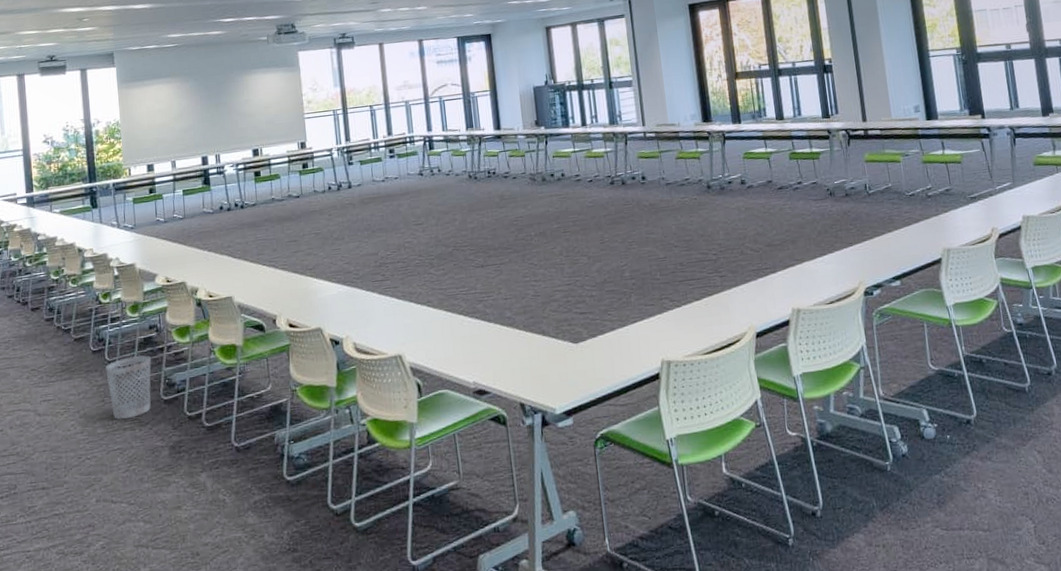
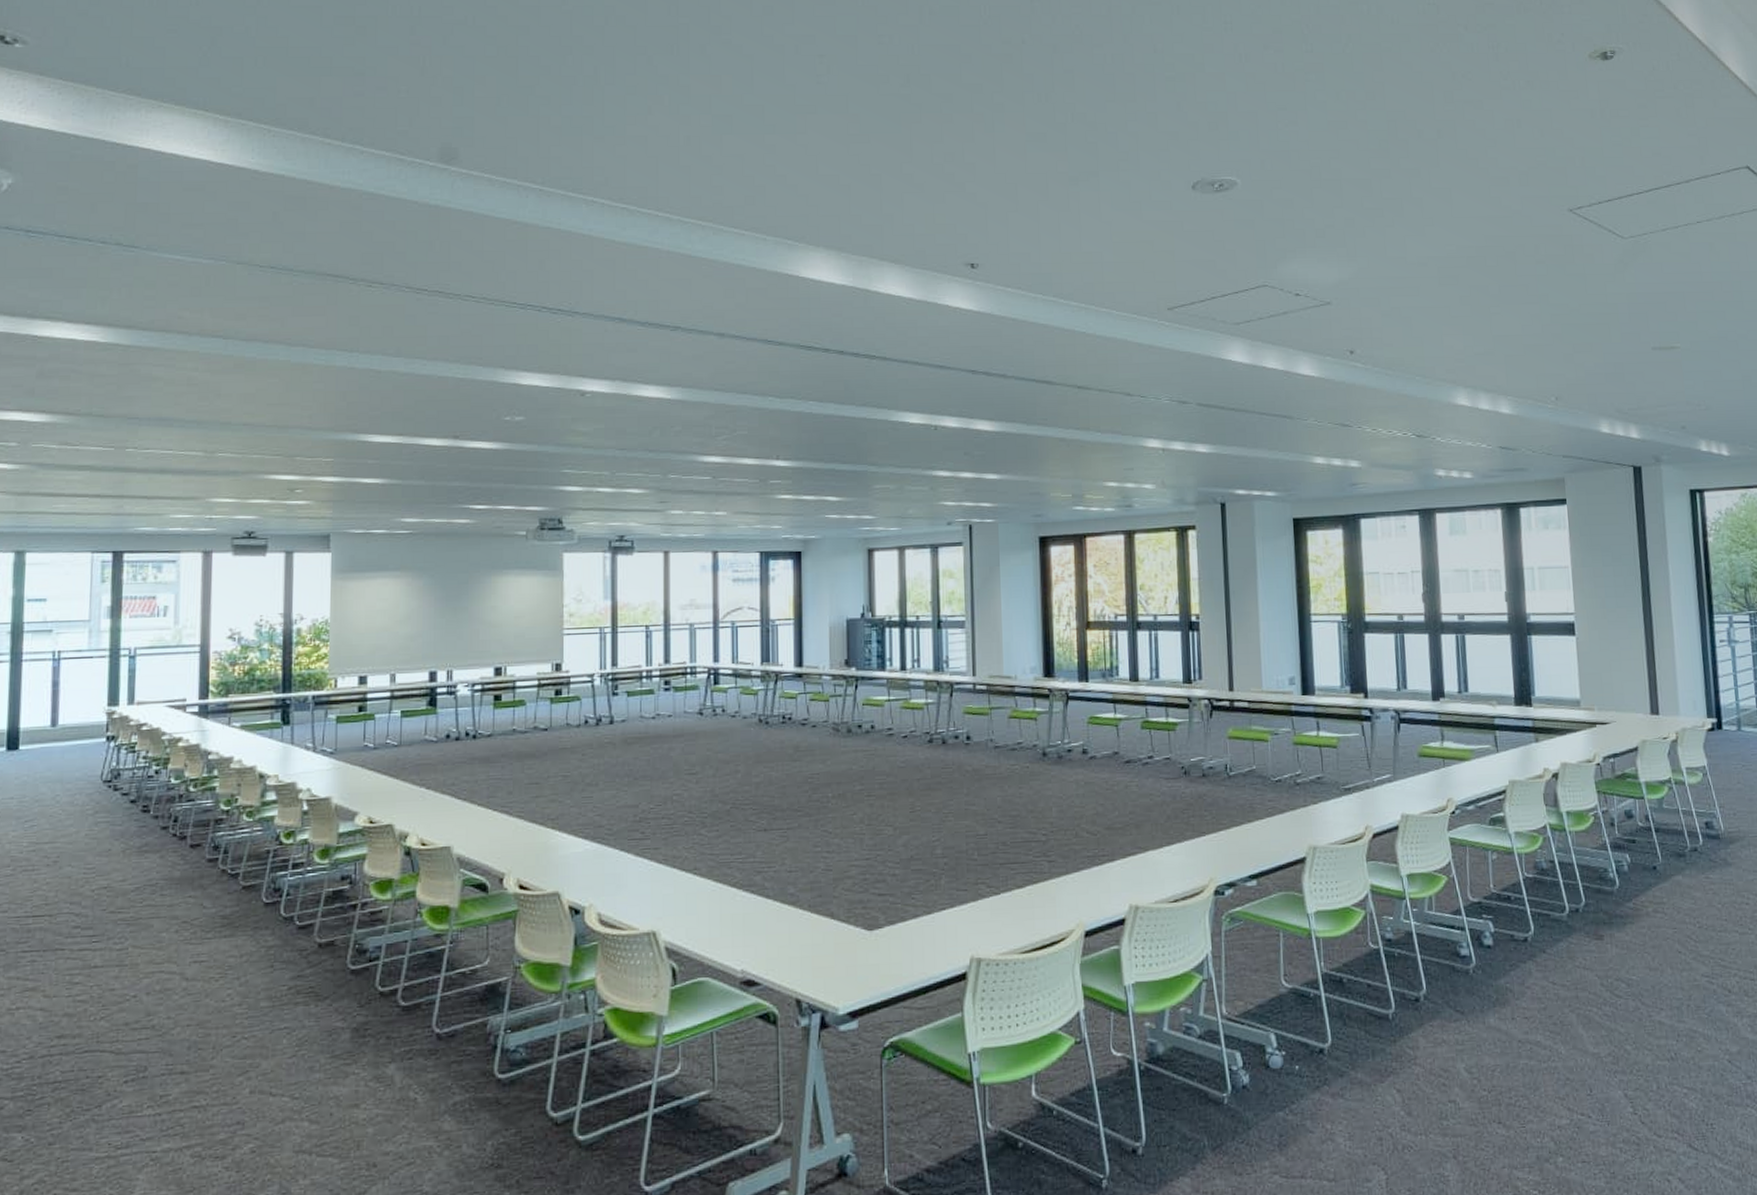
wastebasket: present [105,355,152,420] -> none [279,911,339,992]

